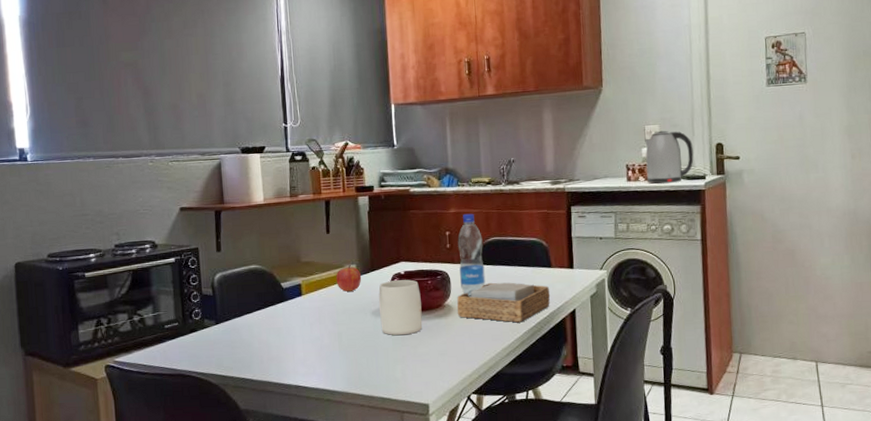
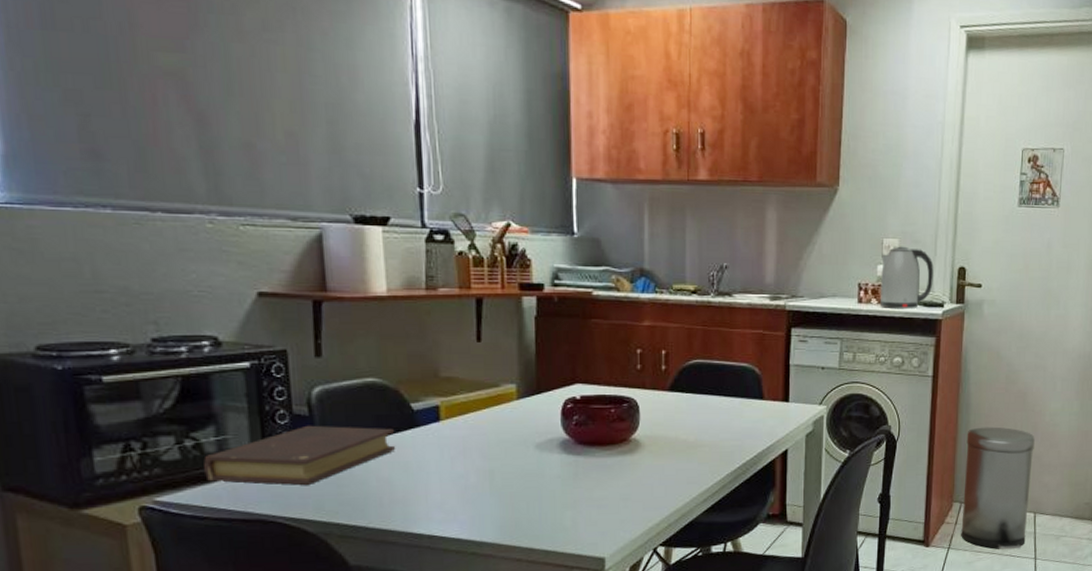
book: none [145,302,271,348] -> present [203,425,395,485]
fruit: present [336,264,362,292] -> none [488,383,524,418]
mug: present [378,279,423,336] -> none [545,406,601,475]
bottle: present [457,213,486,296] -> none [651,328,683,430]
napkin holder: present [457,282,551,323] -> none [646,414,760,463]
pedal bin: none [739,282,810,398] -> present [961,427,1035,550]

